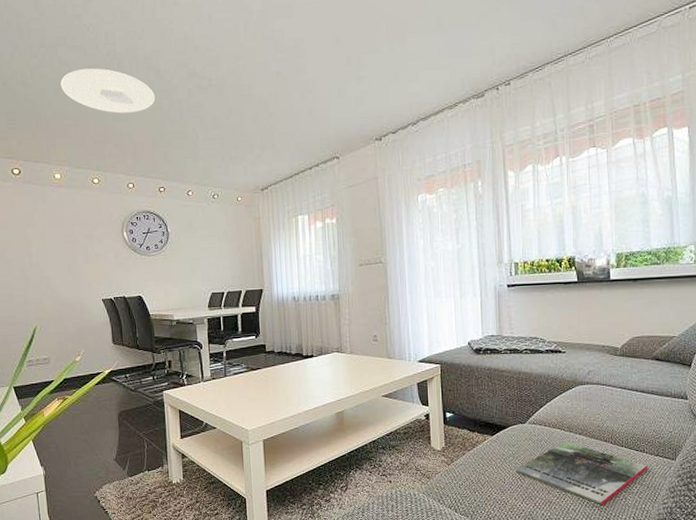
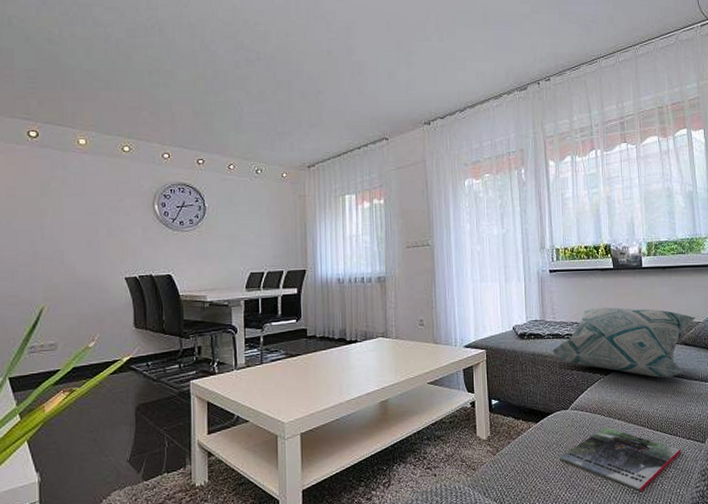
ceiling light: present [60,68,155,114] -> none [93,32,199,80]
decorative pillow: none [508,321,671,394] -> present [551,307,697,378]

